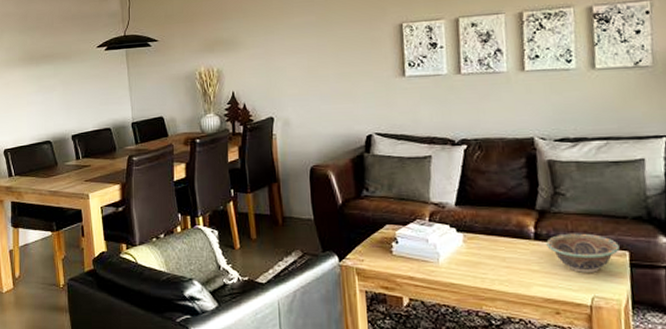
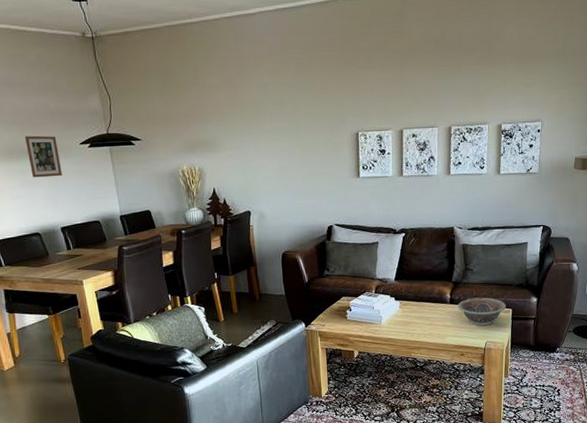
picture frame: none [46,40,77,83] -> present [25,135,62,178]

